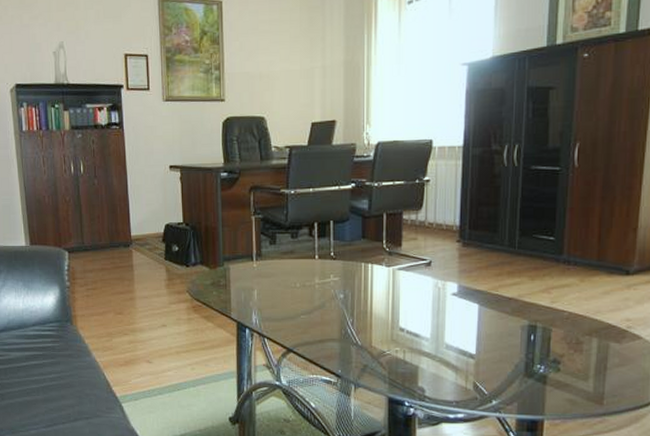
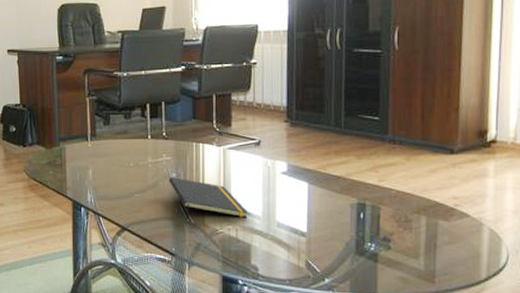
notepad: none [336,297,416,341] -> present [169,176,248,220]

